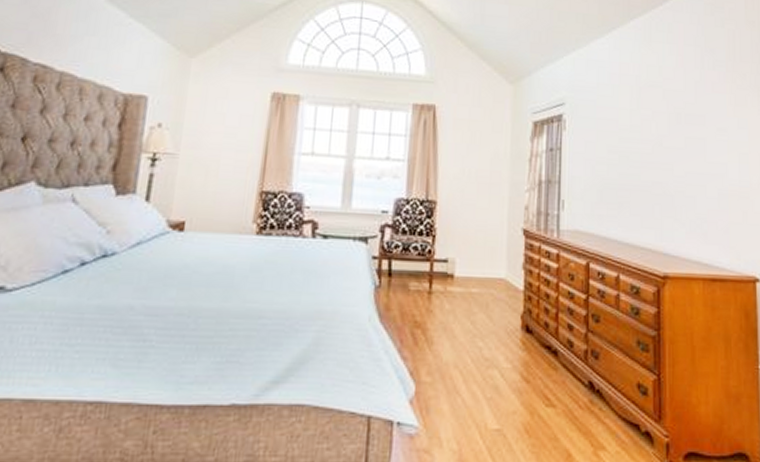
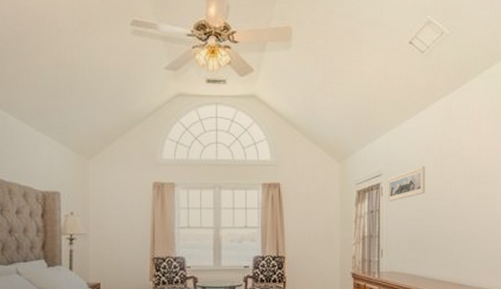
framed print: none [572,96,620,138] -> present [388,165,426,201]

